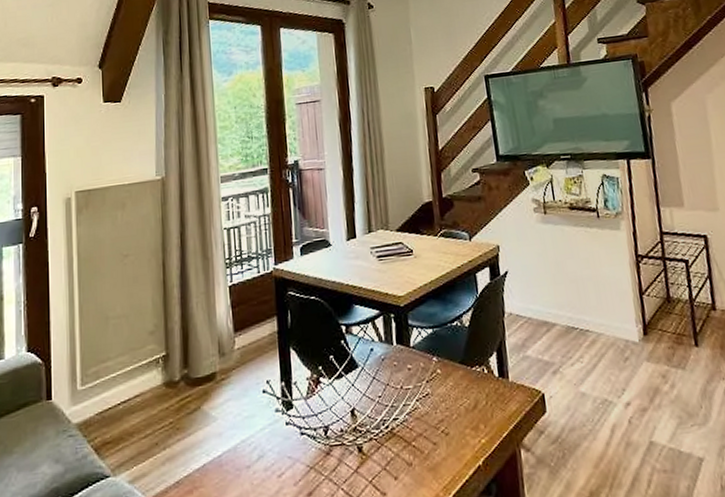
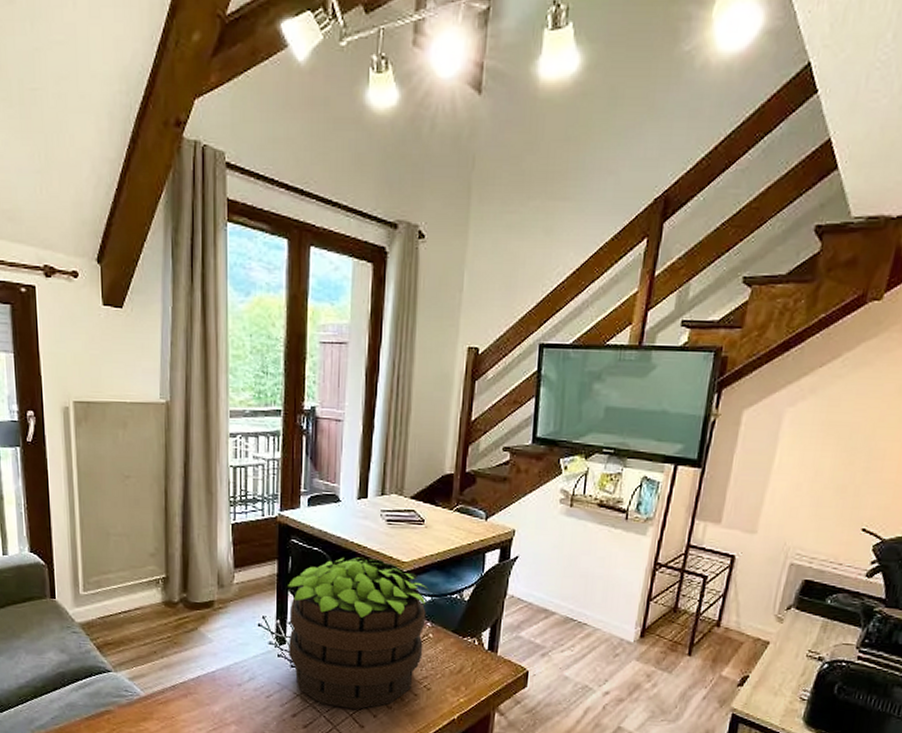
potted plant: none [289,297,435,474] -> present [288,556,430,709]

